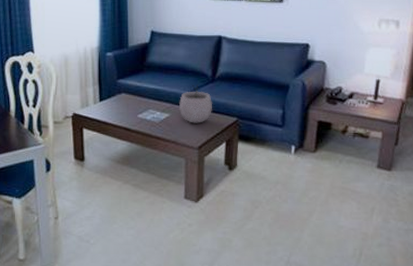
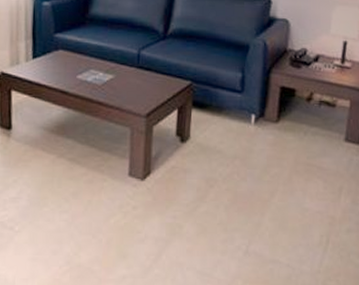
plant pot: present [178,84,213,123] -> none [124,41,164,87]

